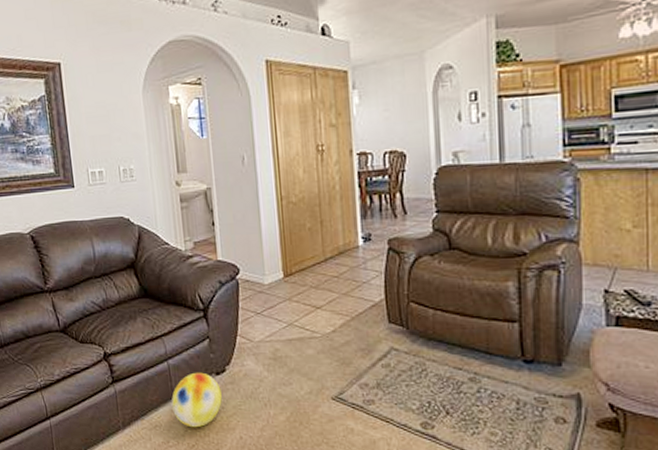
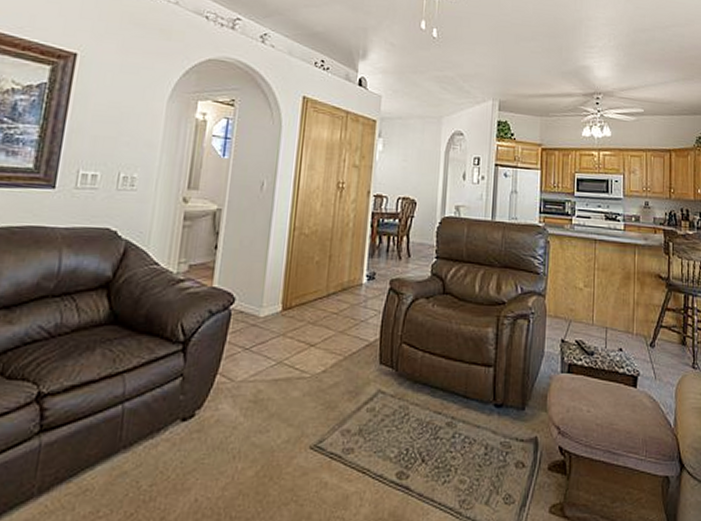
ball: present [172,372,222,428] -> none [114,418,184,490]

